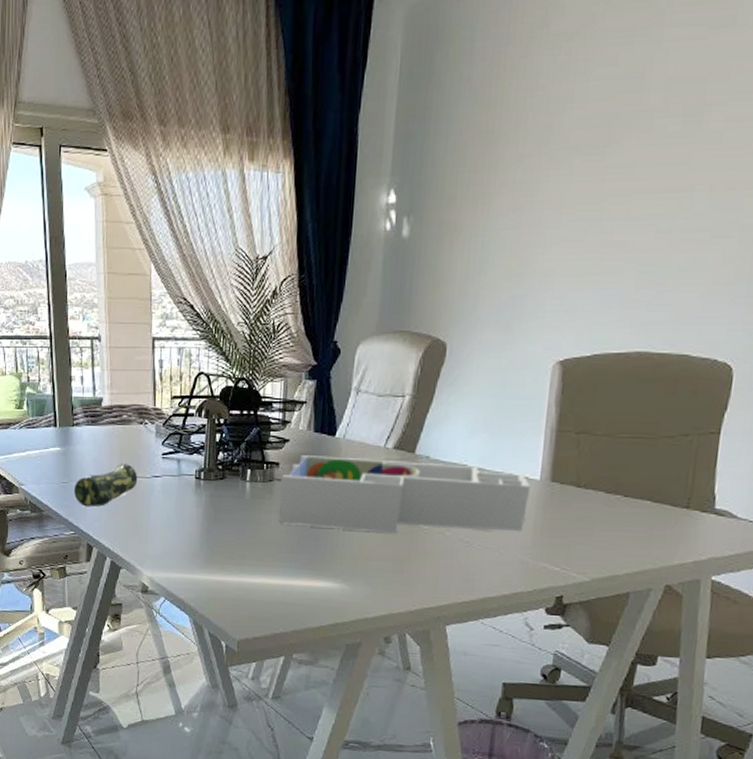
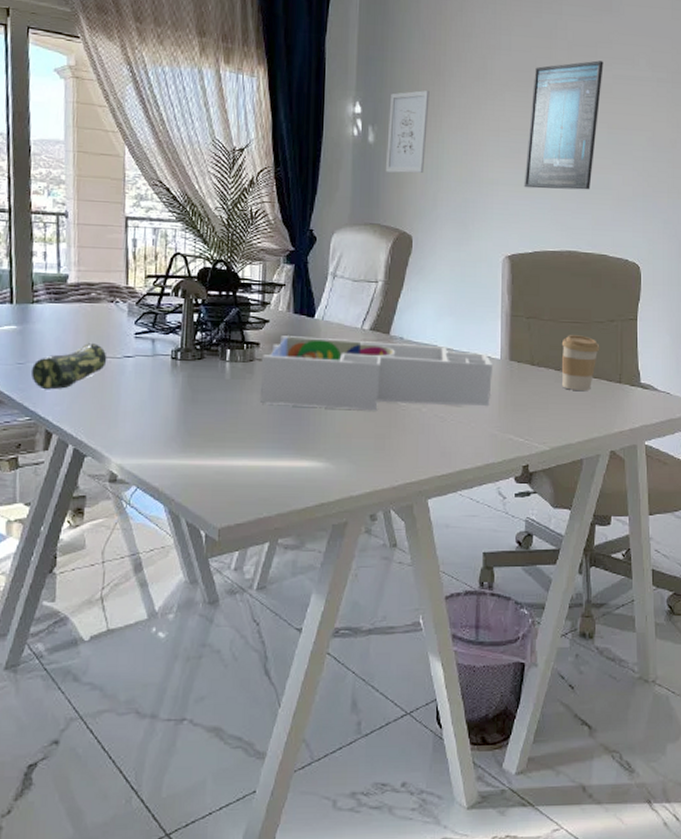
wall art: none [421,165,478,270] -> present [386,90,430,174]
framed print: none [587,99,715,277] -> present [524,60,603,190]
coffee cup: none [613,452,667,516] -> present [561,335,600,391]

